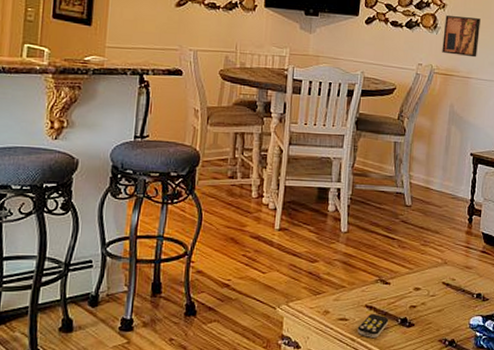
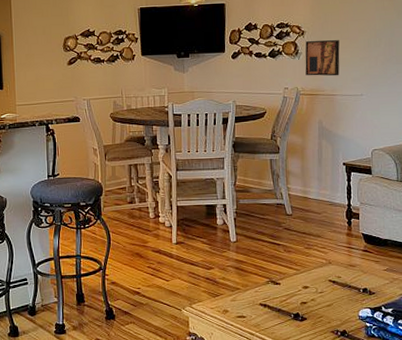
remote control: present [357,314,389,339] -> none [255,311,283,332]

